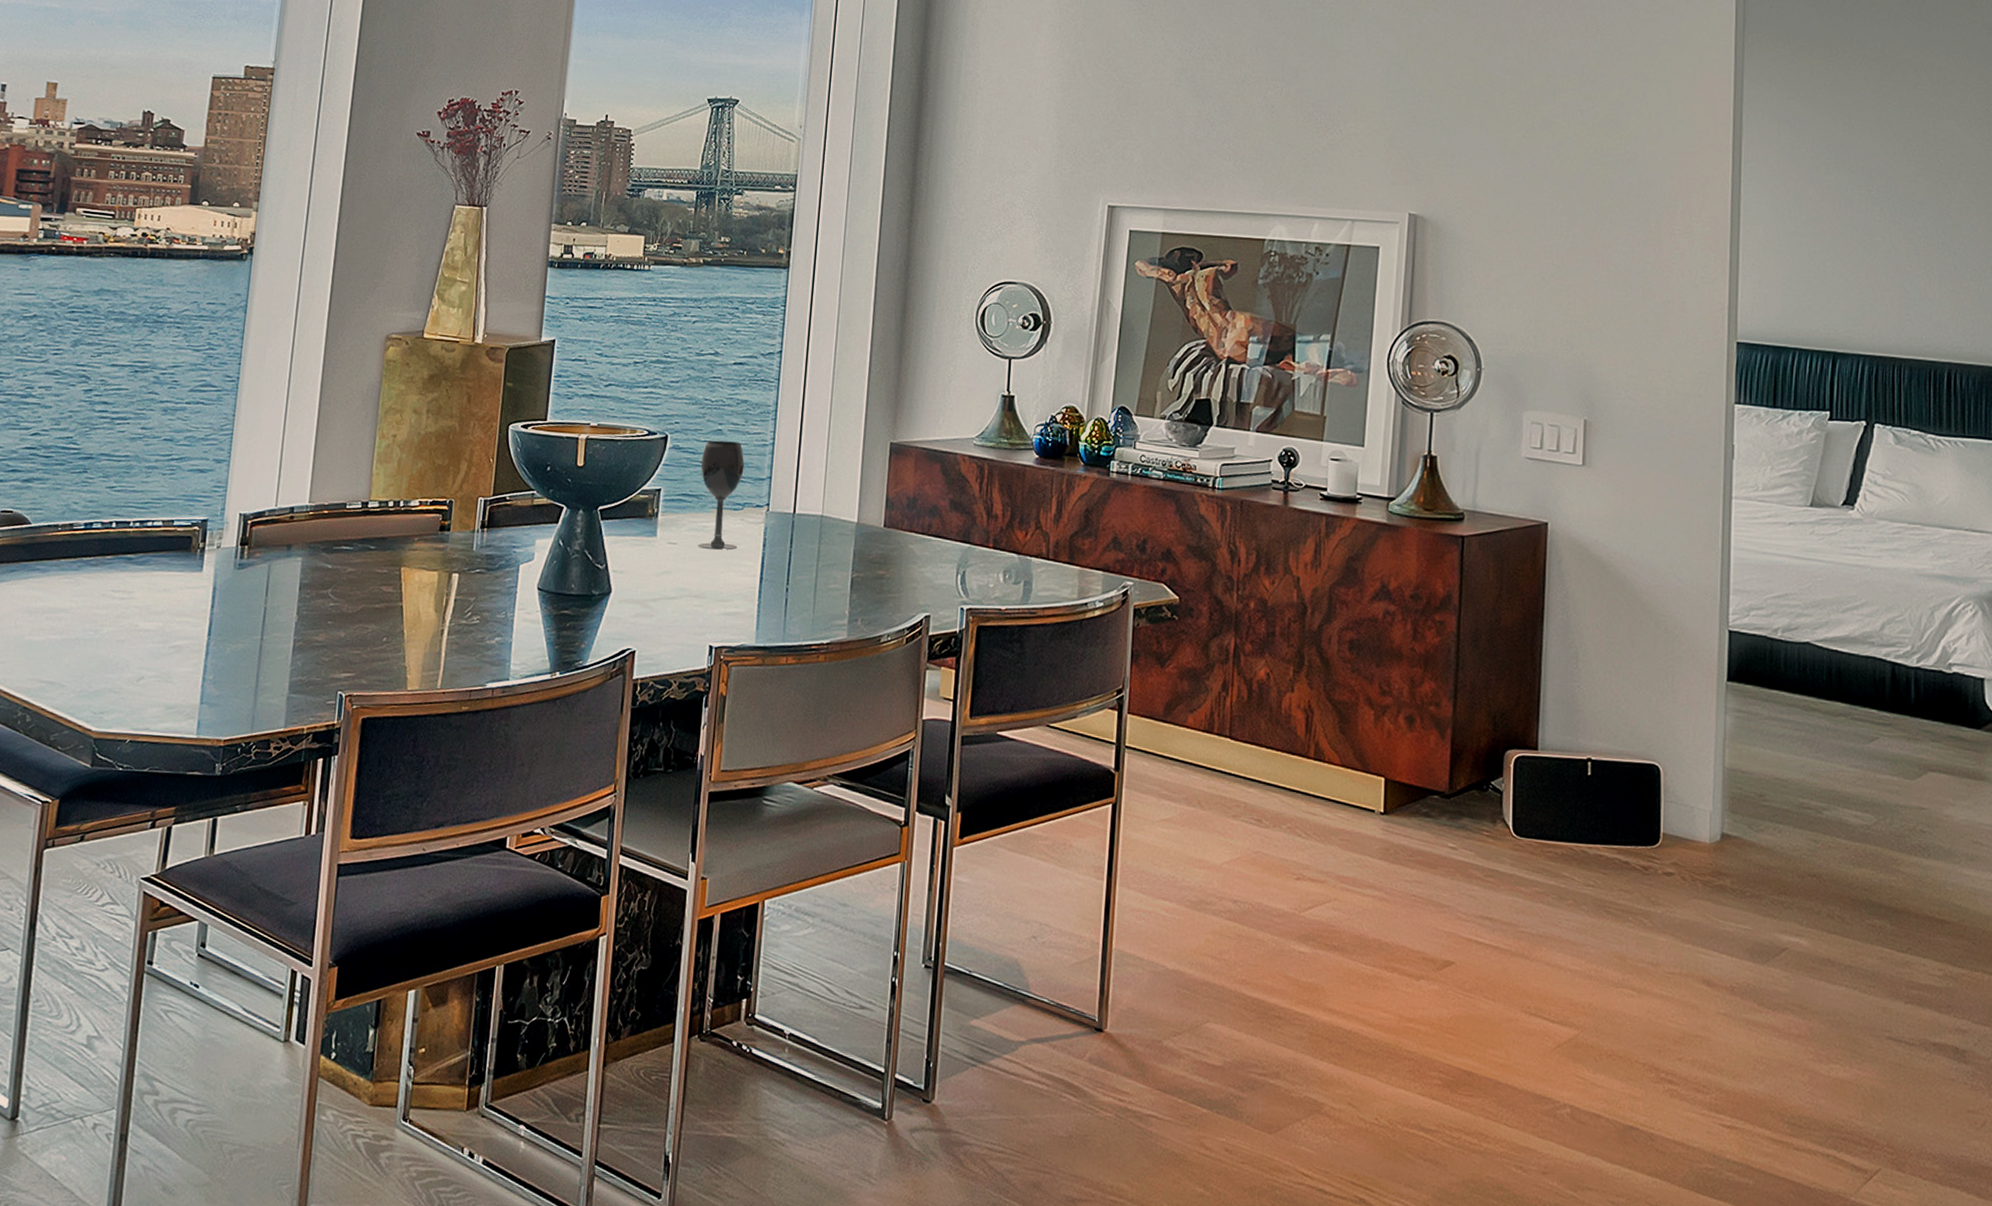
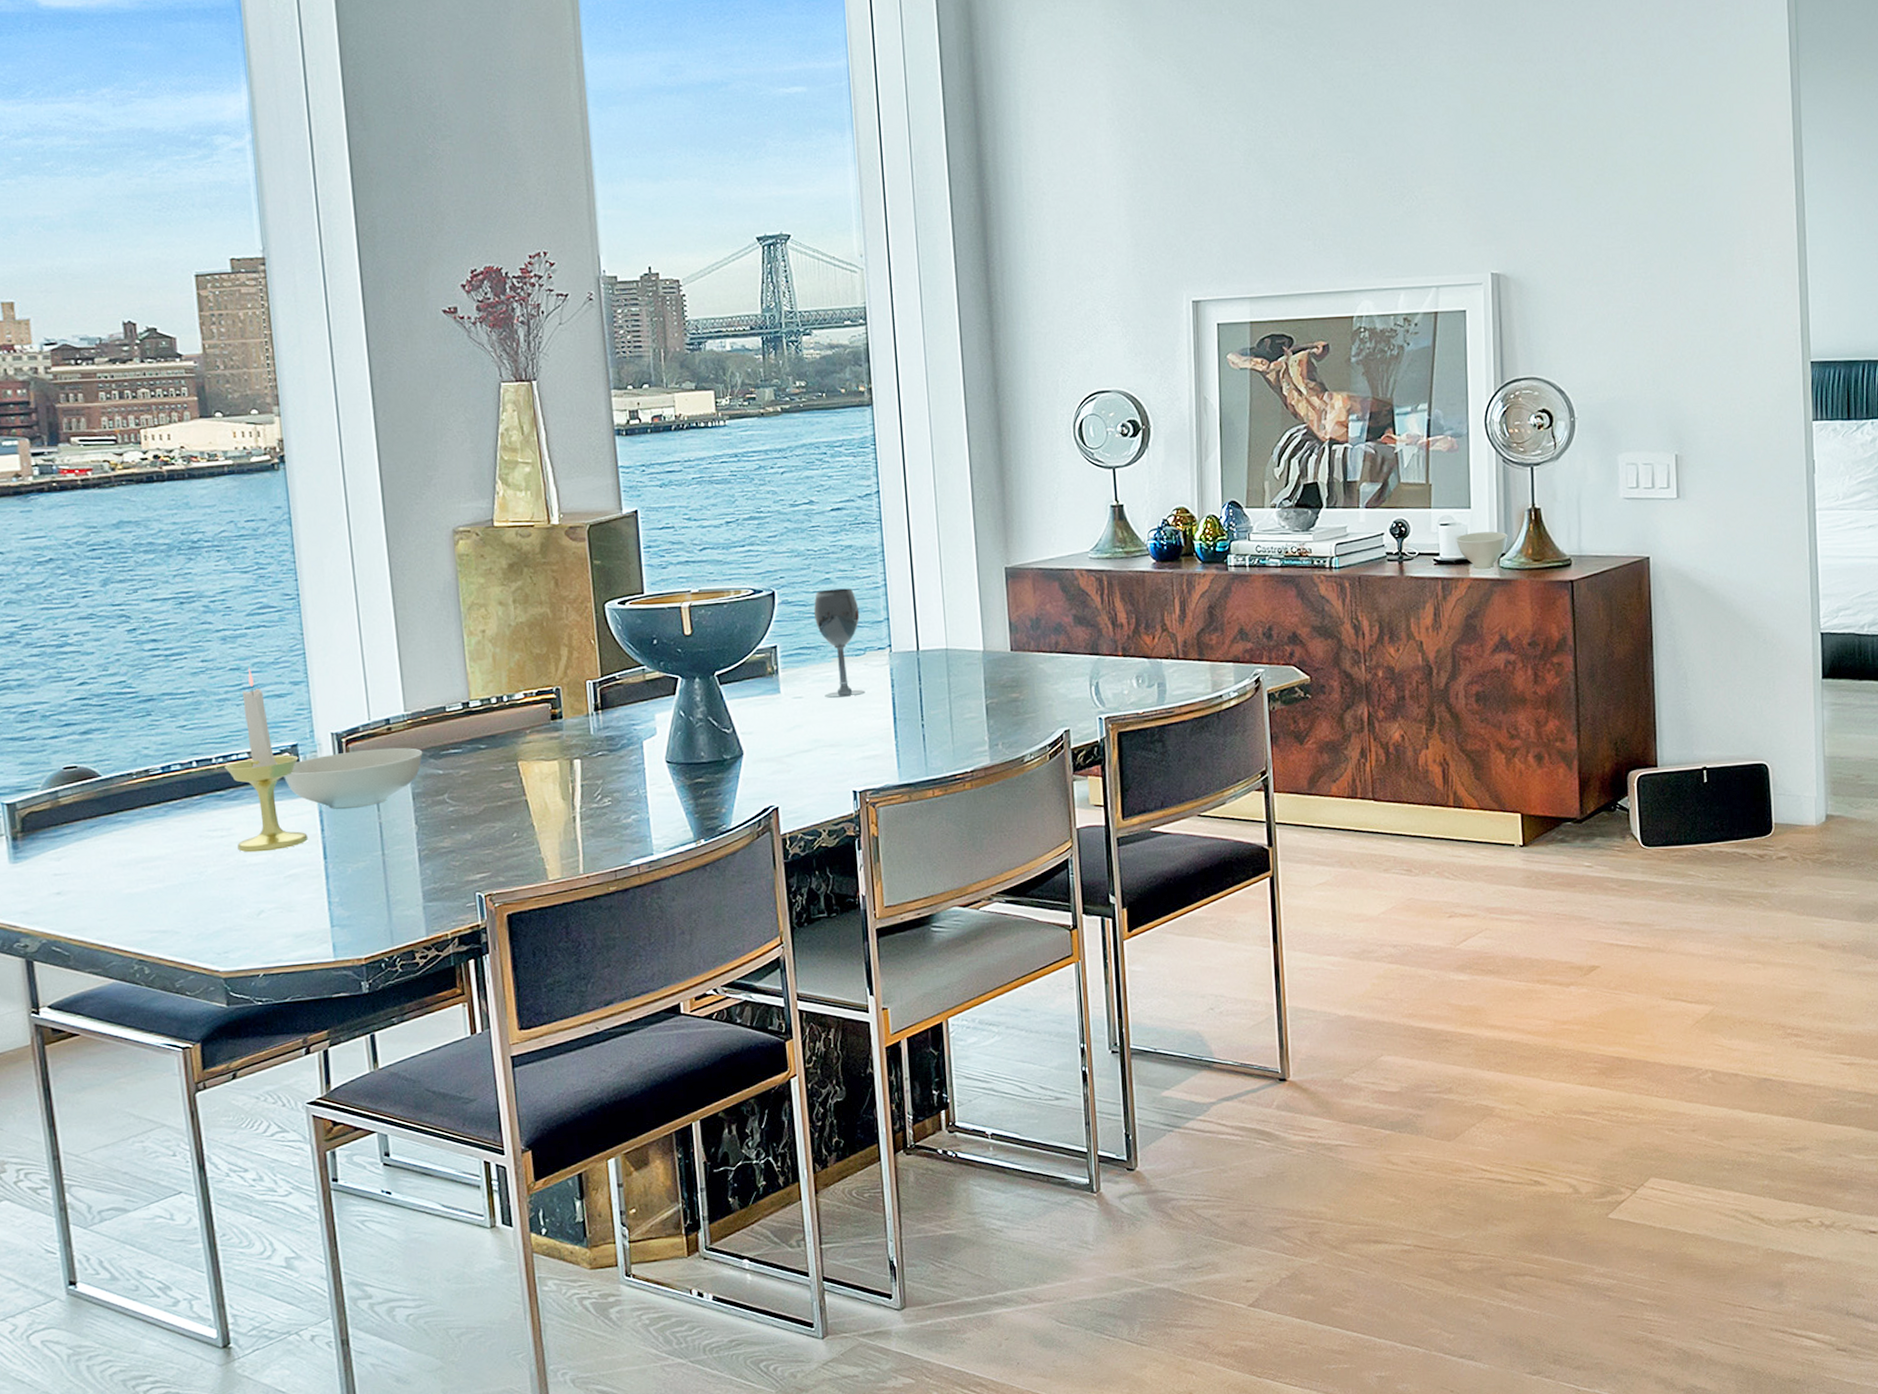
candlestick: none [134,438,206,620] -> present [224,666,308,853]
bowl: none [189,534,318,590] -> present [284,747,423,809]
bowl: none [1345,471,1400,511] -> present [1456,531,1508,569]

